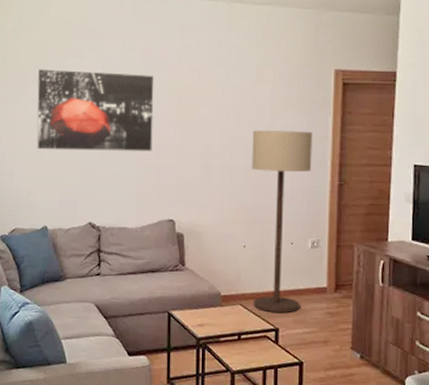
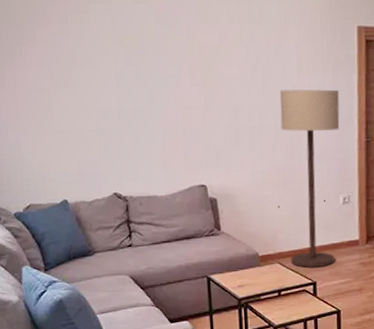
wall art: present [37,69,154,151] -> none [36,26,176,118]

